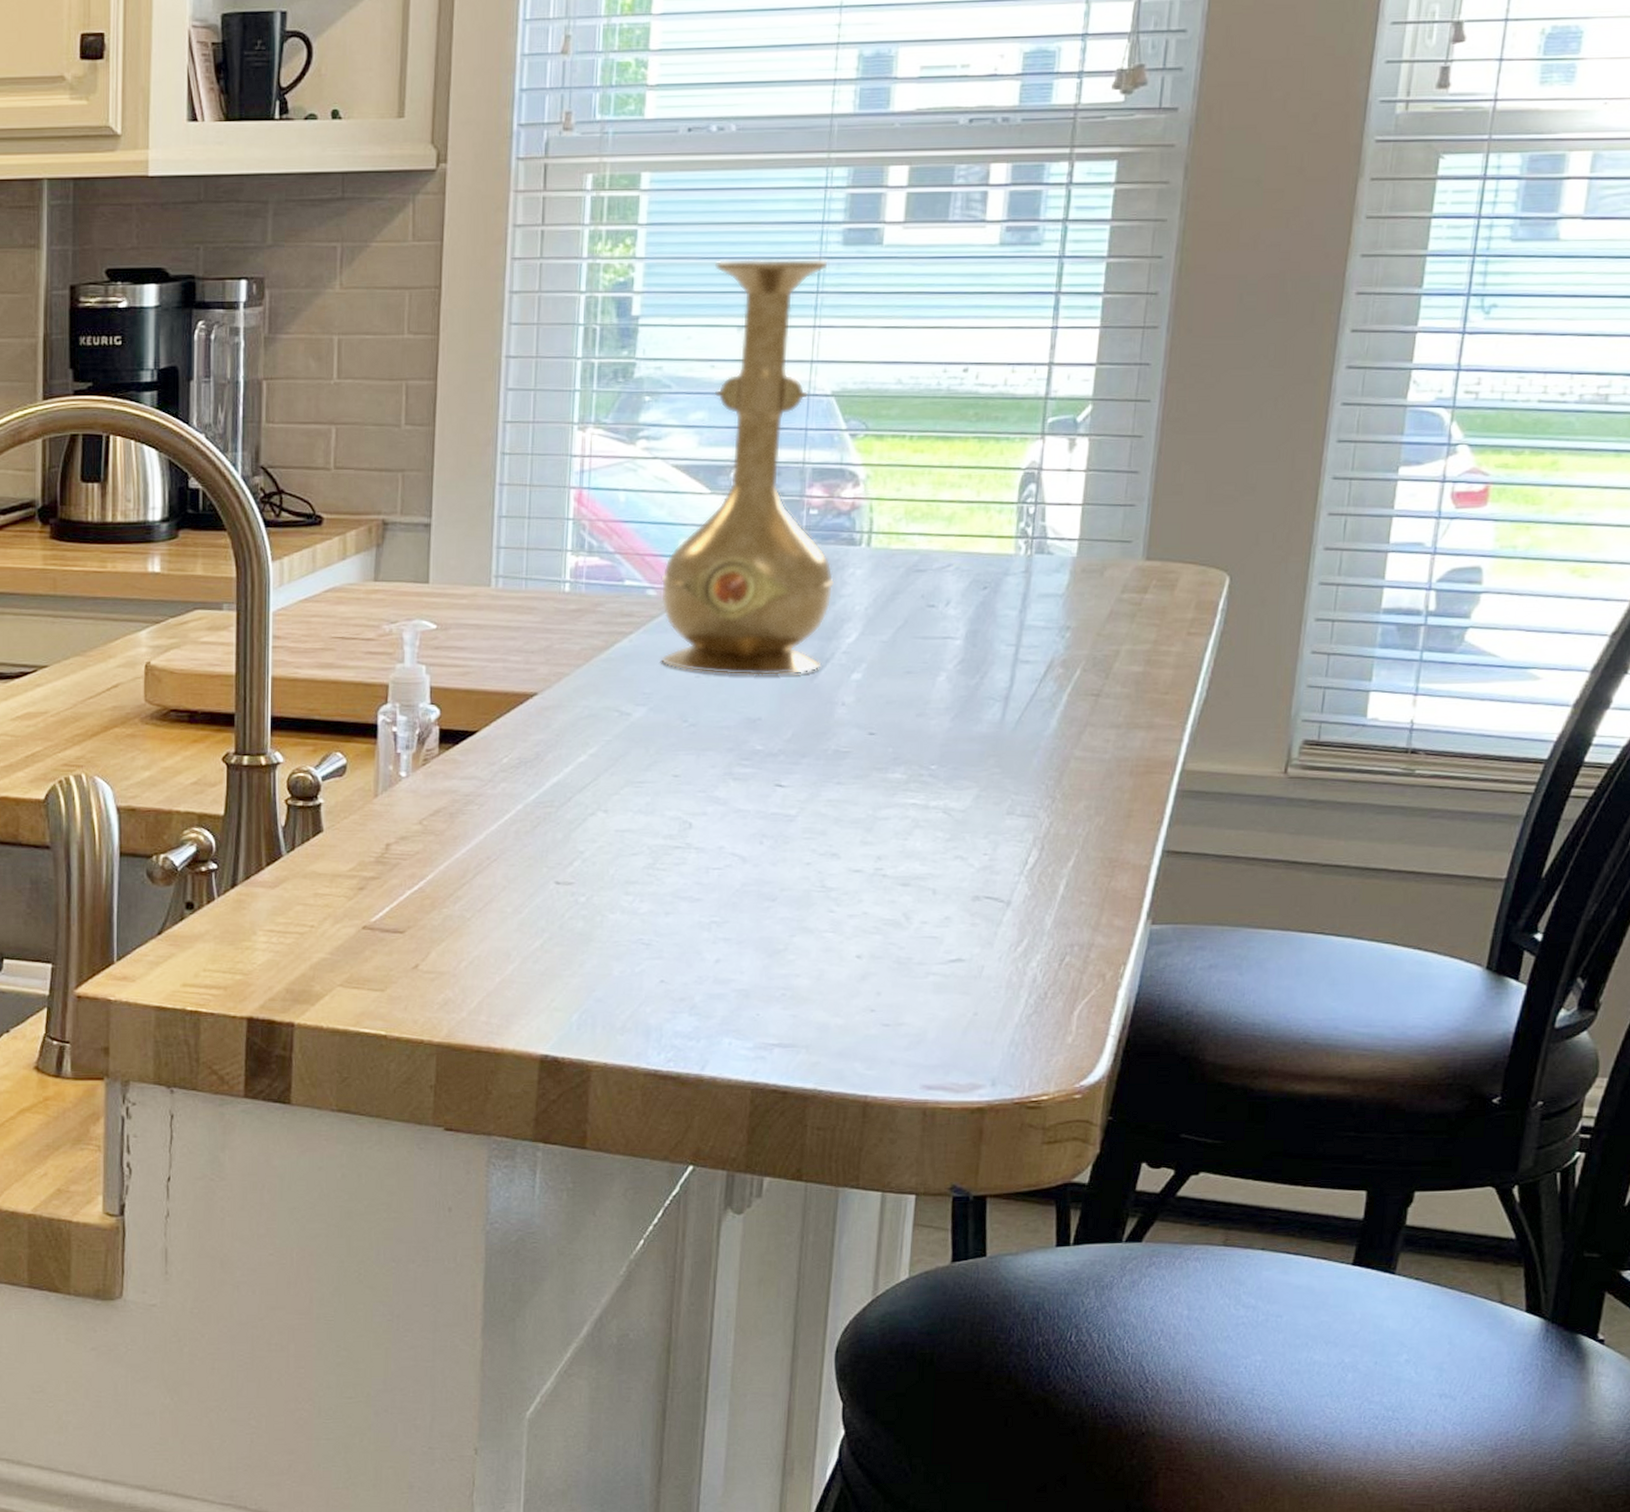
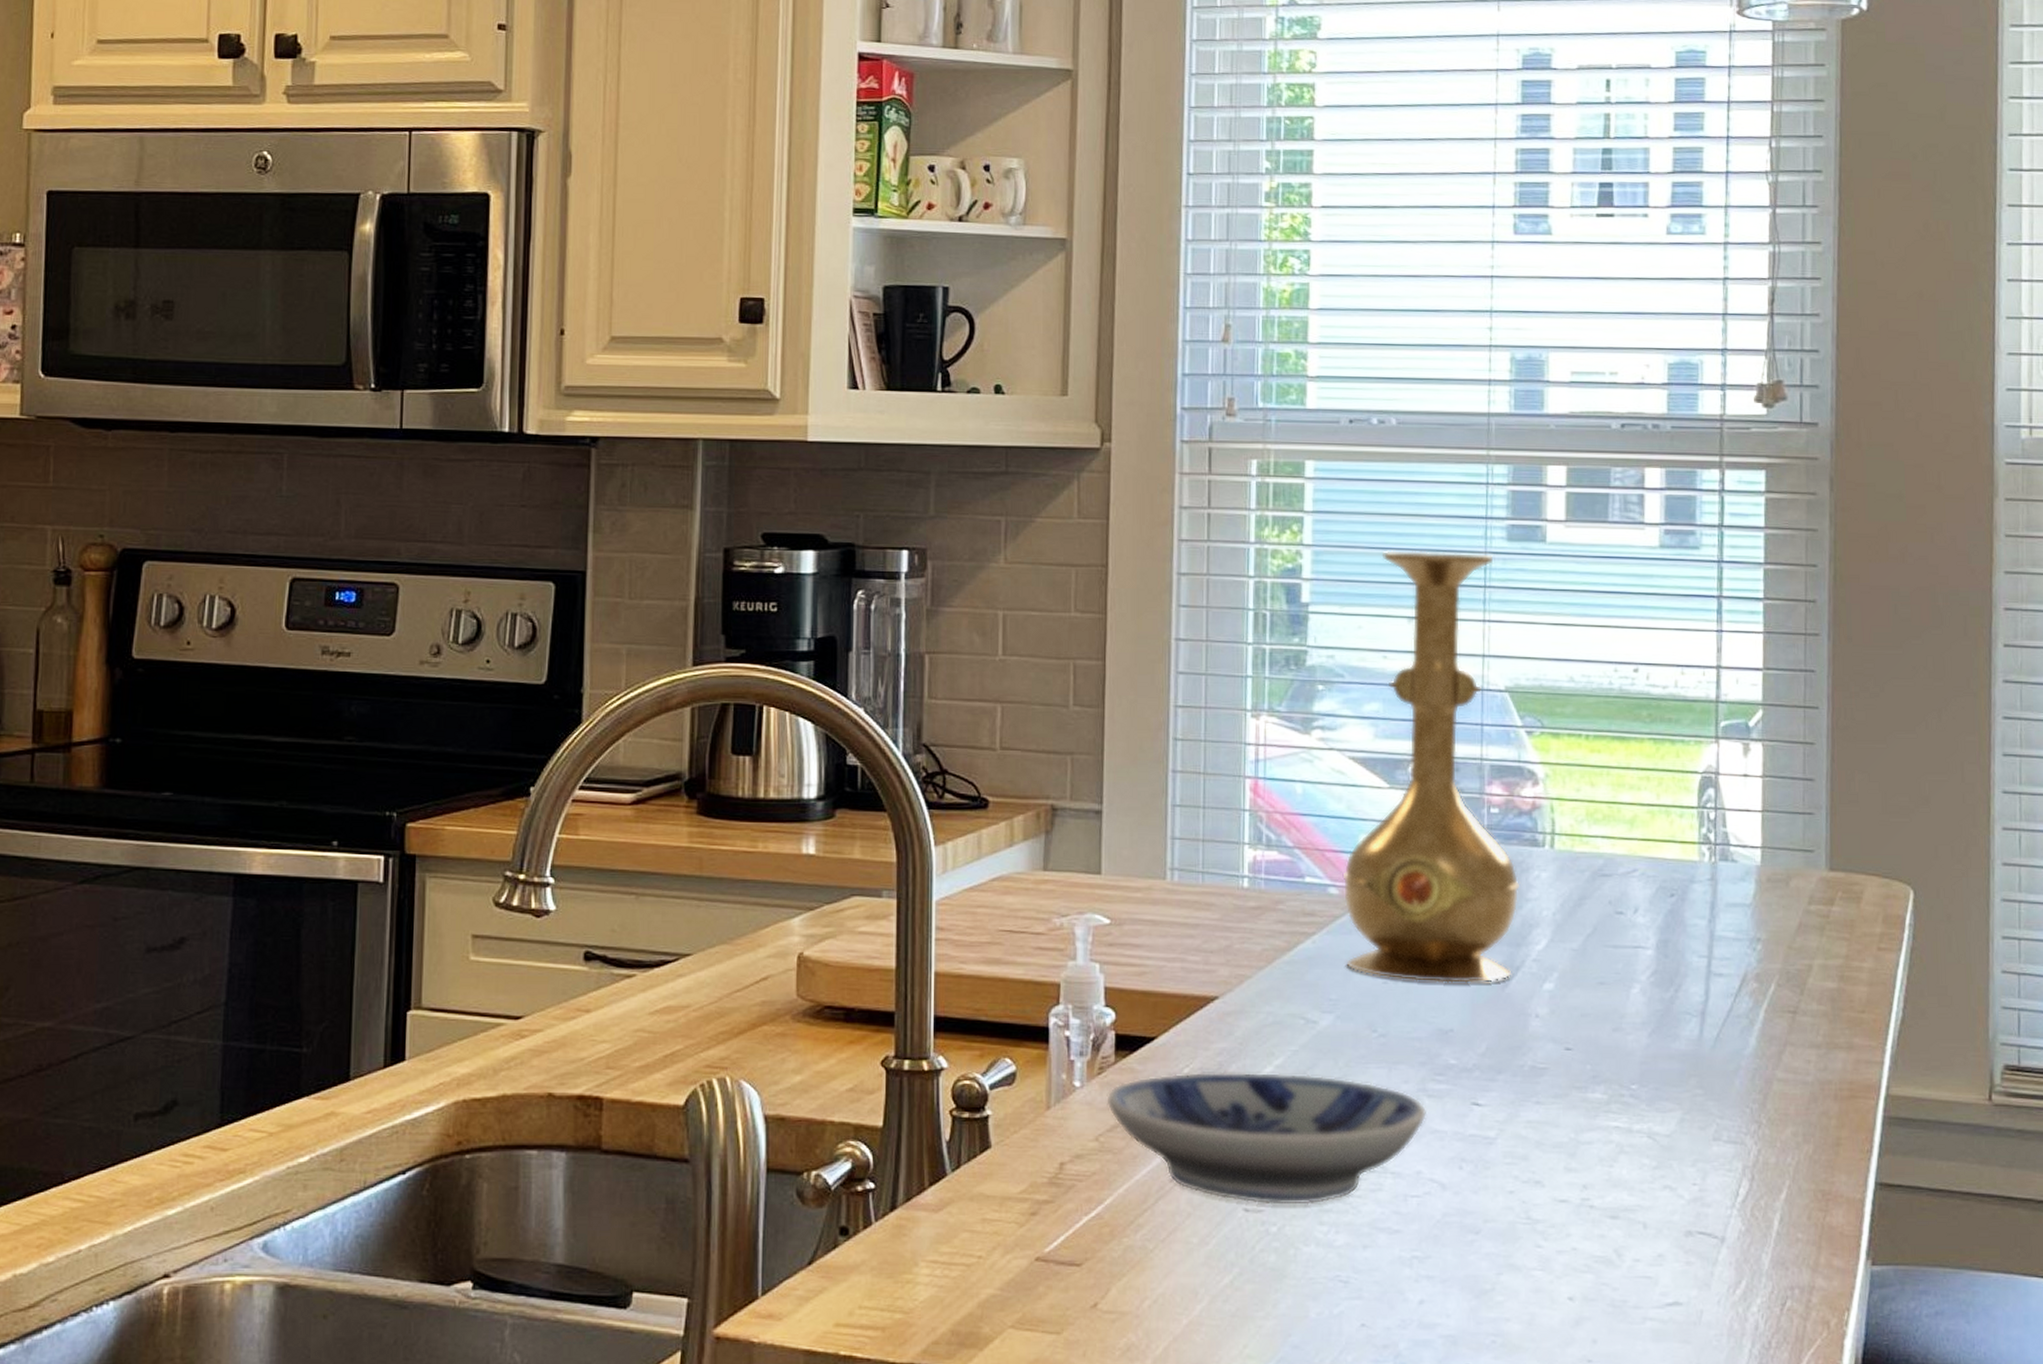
bowl: none [430,760,732,879] -> present [1107,1071,1428,1206]

